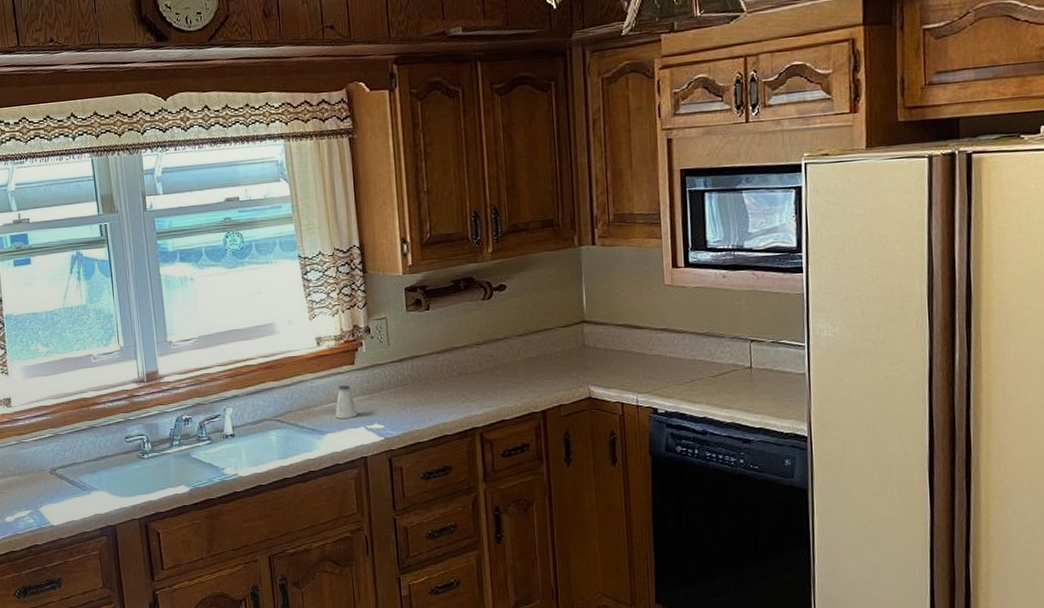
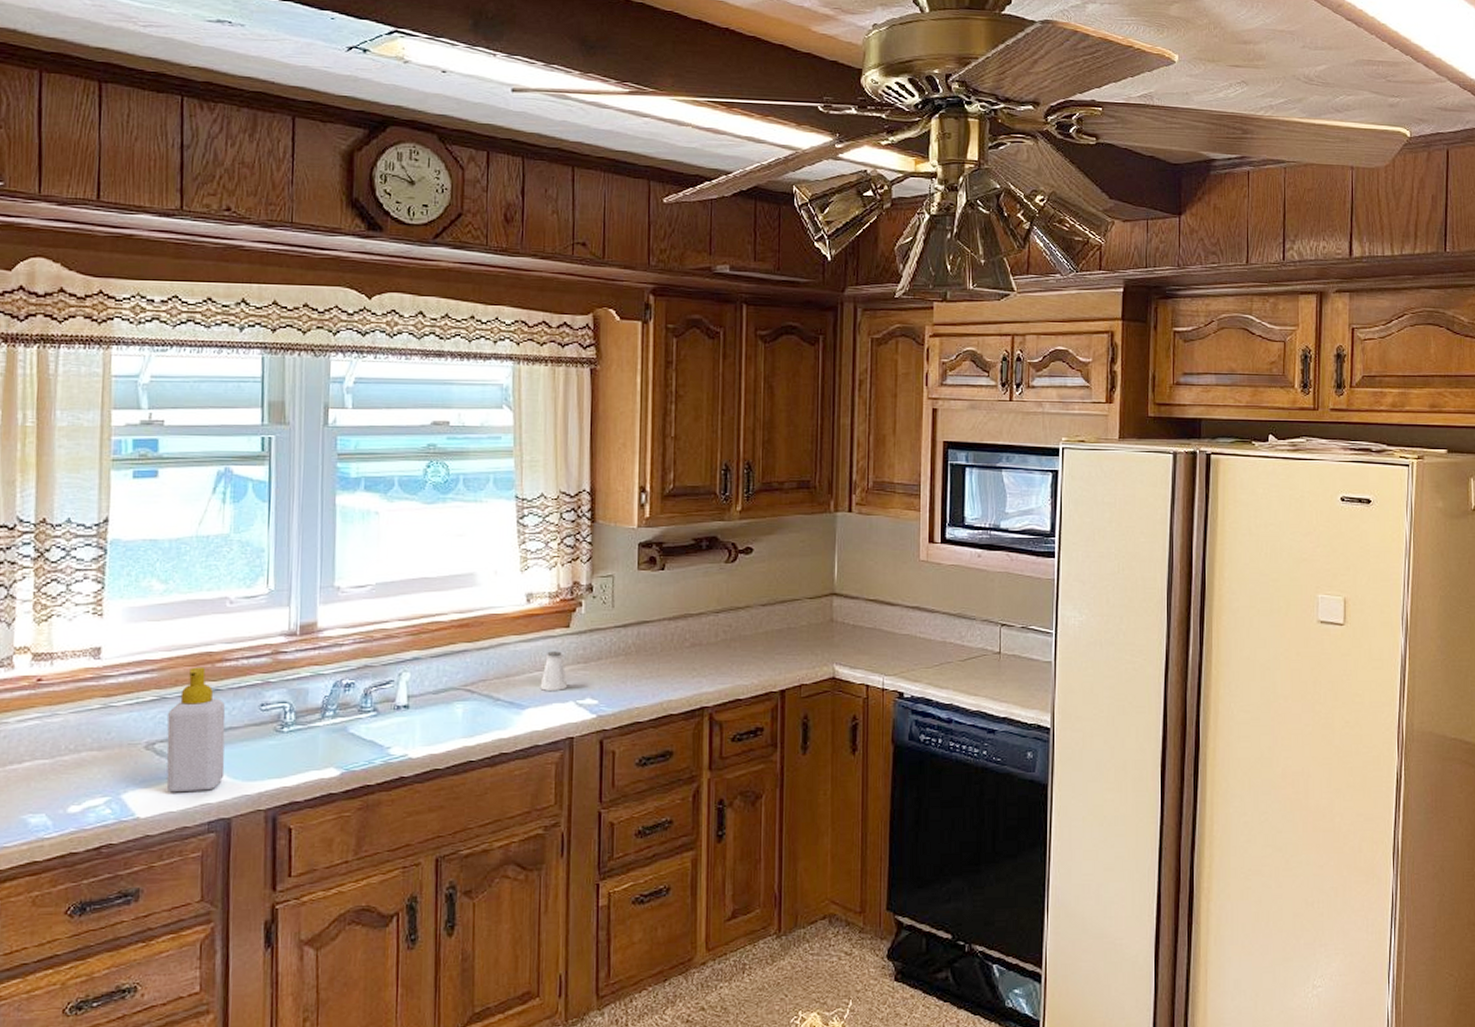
soap bottle: none [62,410,107,507] -> present [166,667,226,793]

